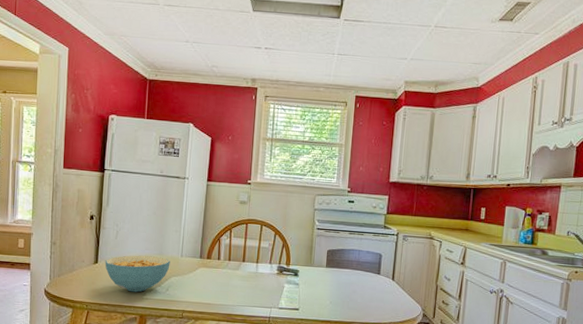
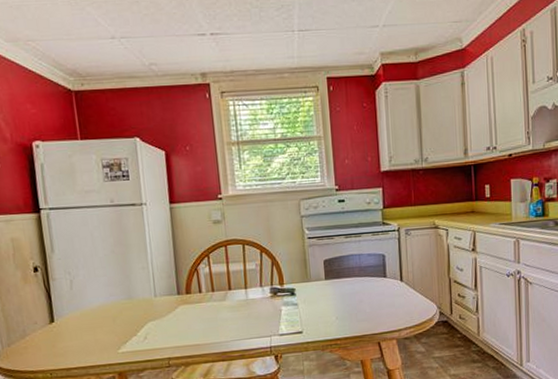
cereal bowl: present [105,255,170,292] -> none [62,301,144,348]

